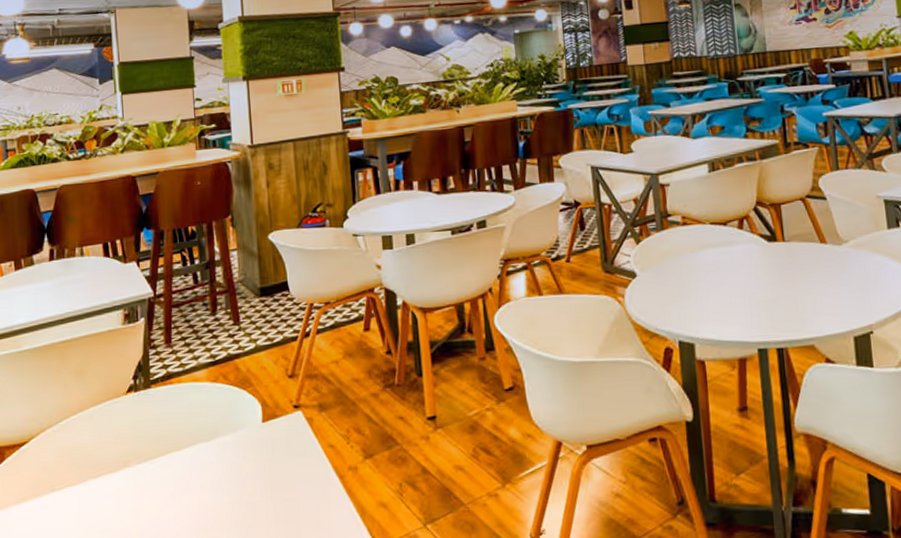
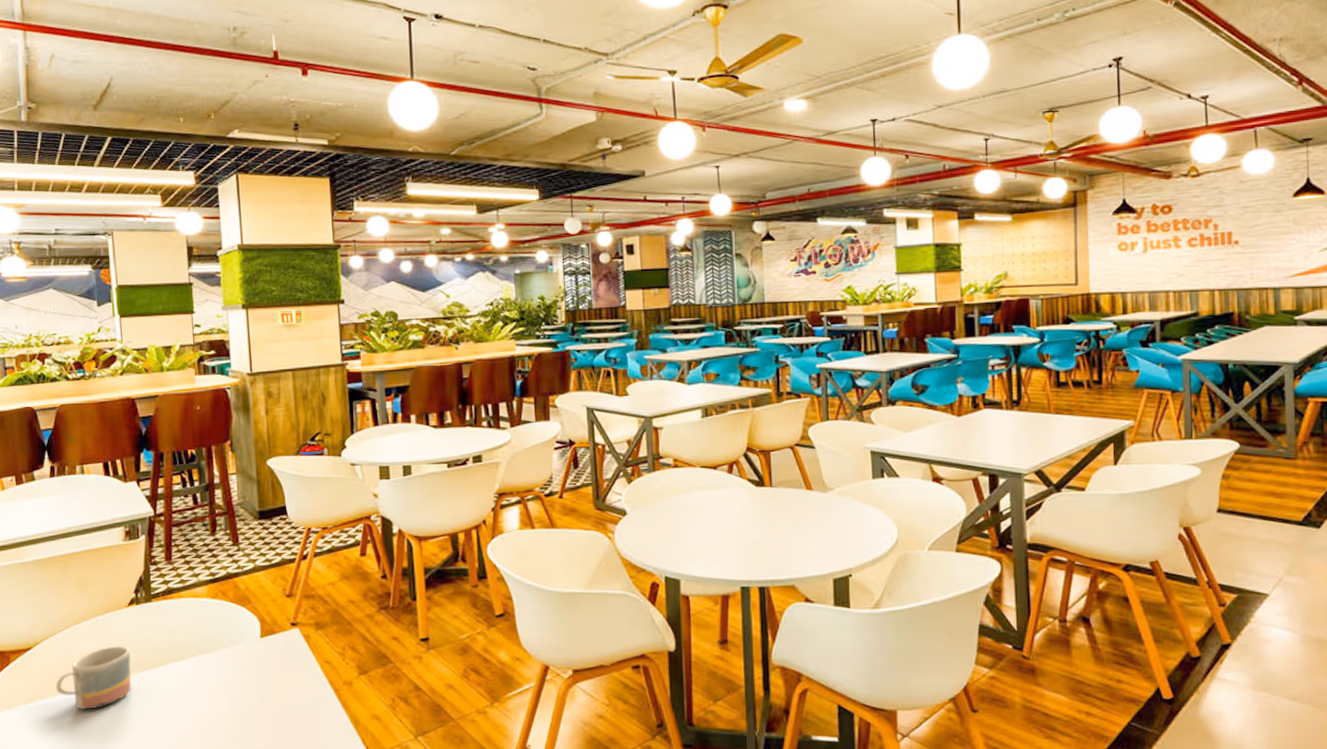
mug: none [51,436,129,508] -> present [56,646,131,710]

